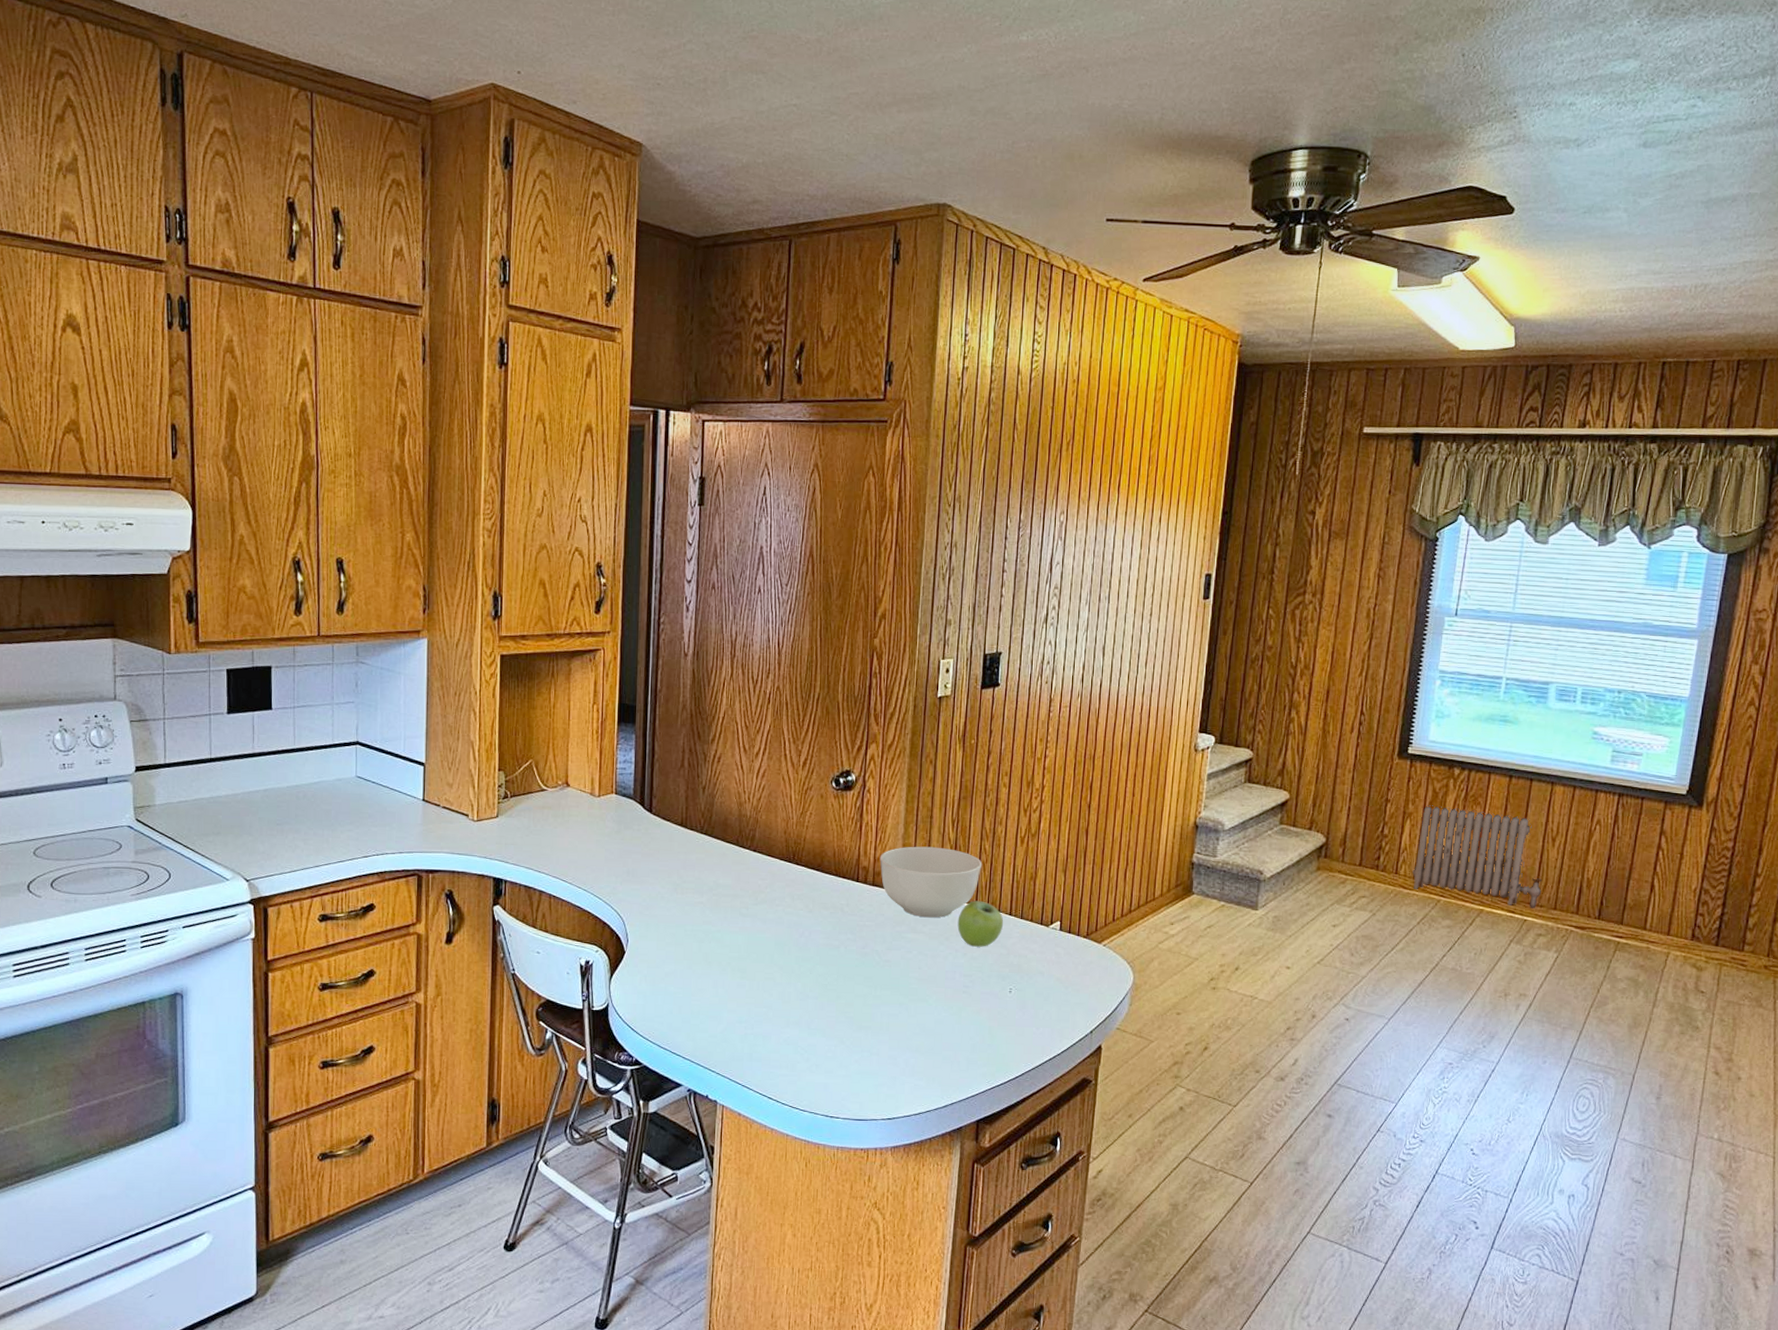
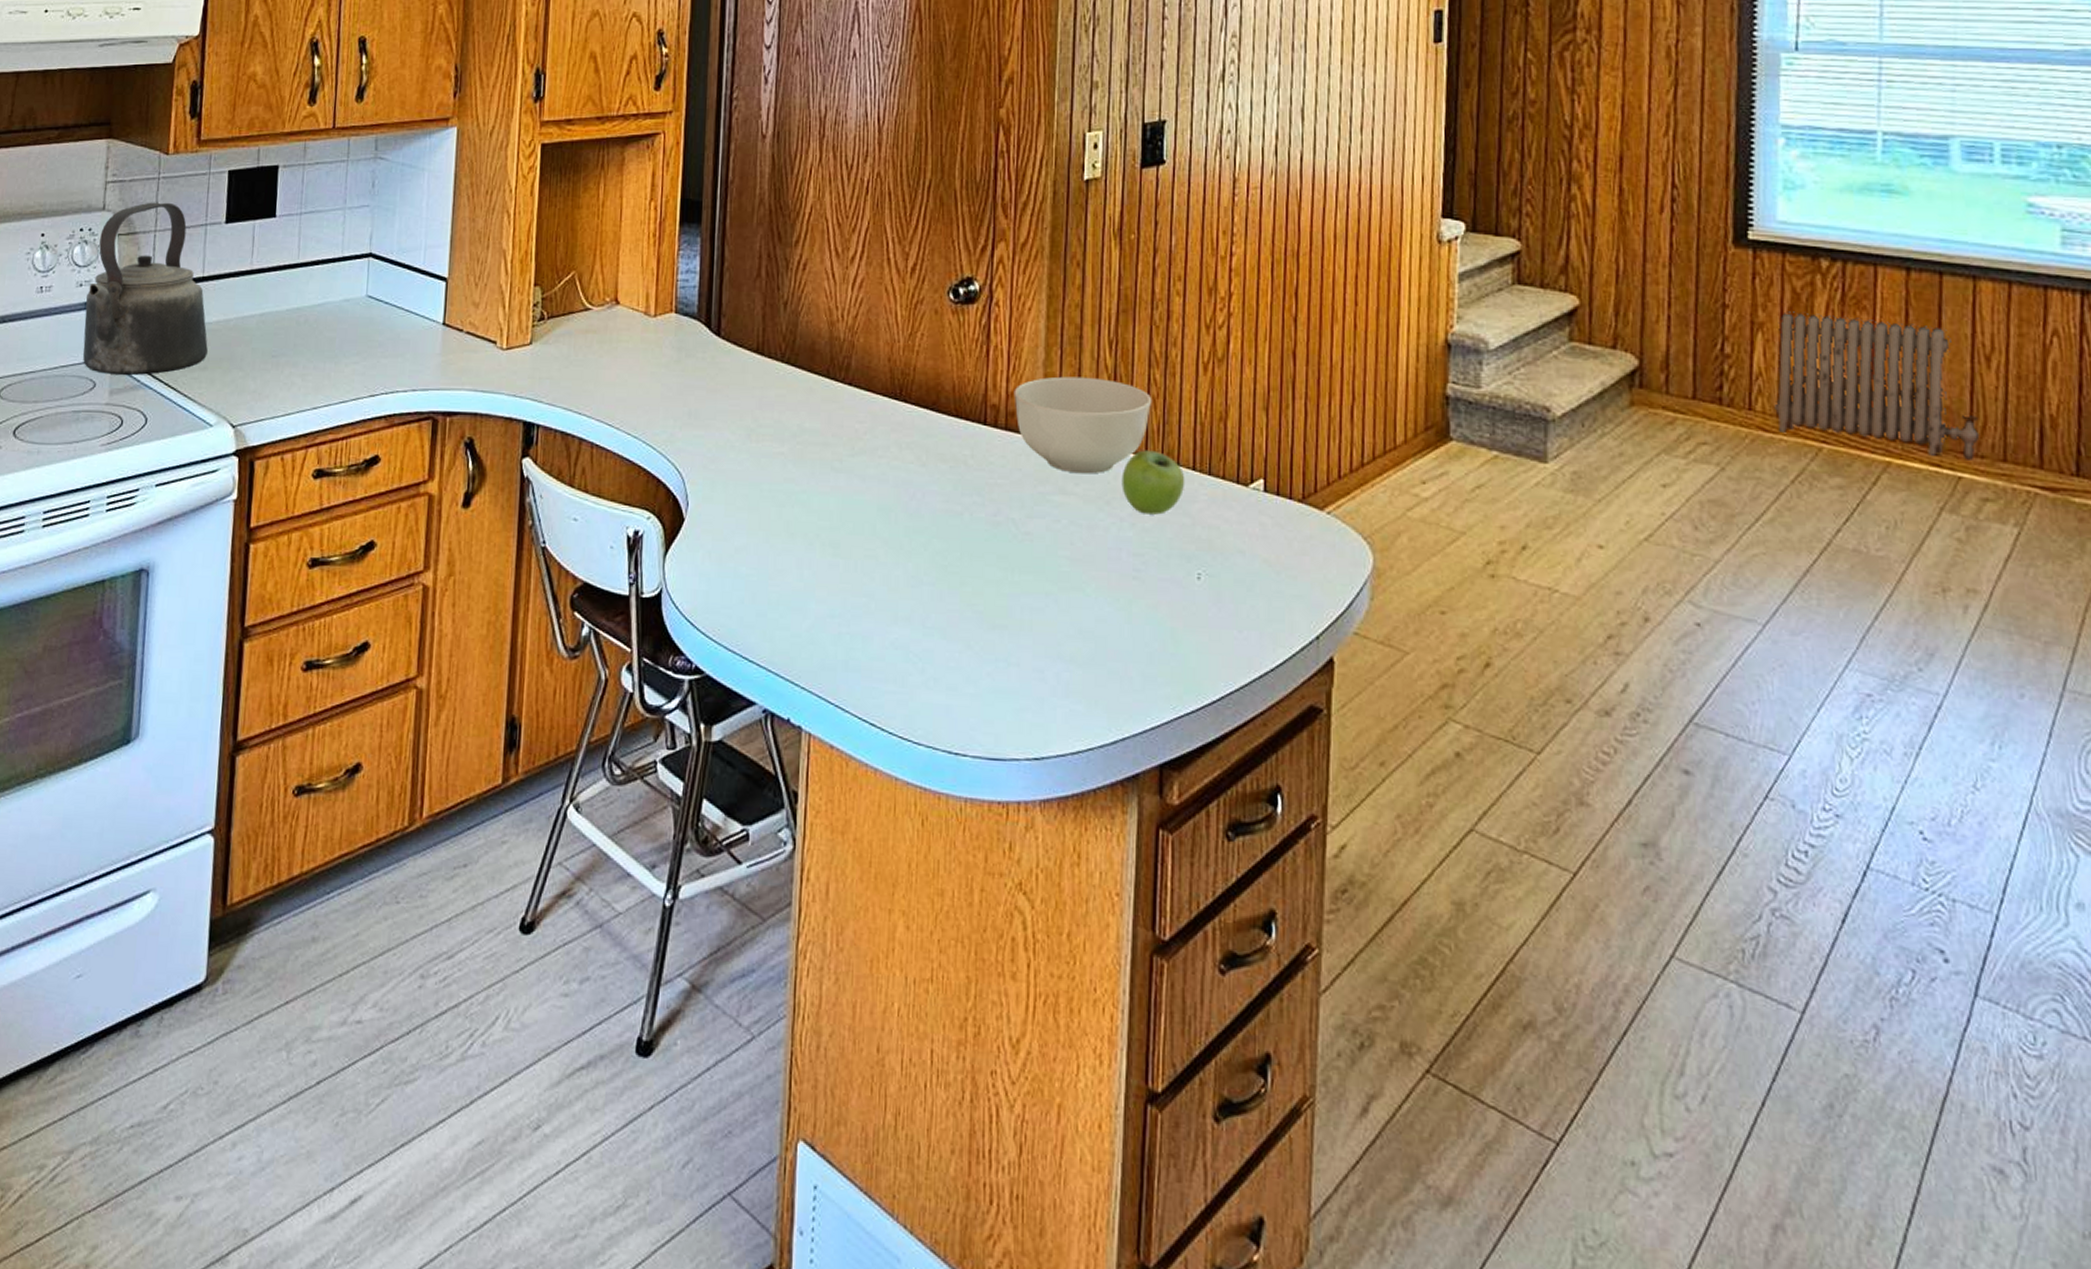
kettle: none [106,694,220,838] -> present [83,202,208,375]

